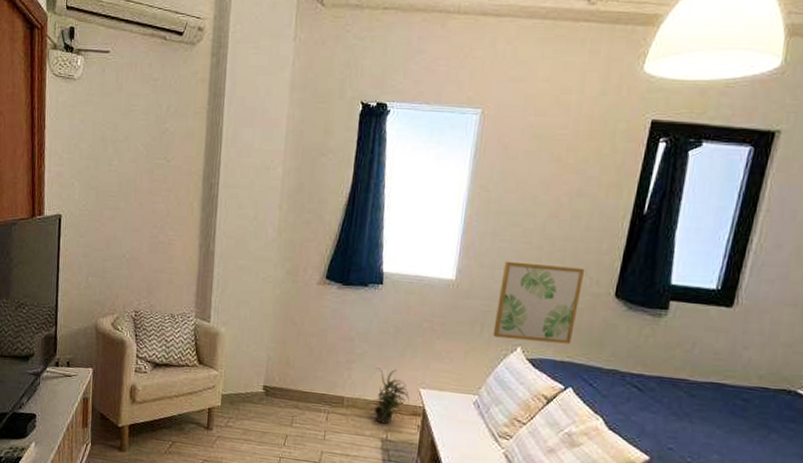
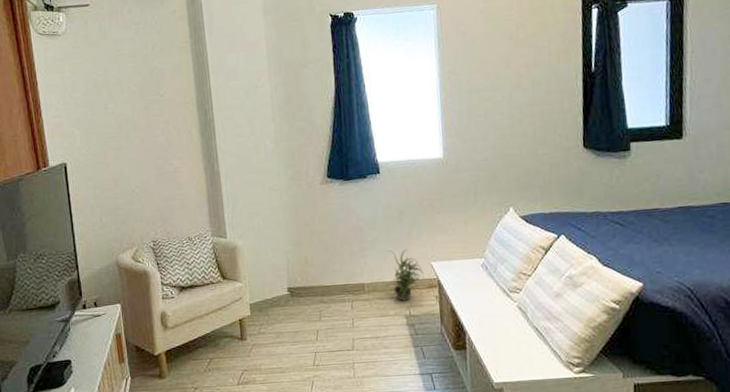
wall art: present [493,261,585,344] -> none [483,127,555,203]

